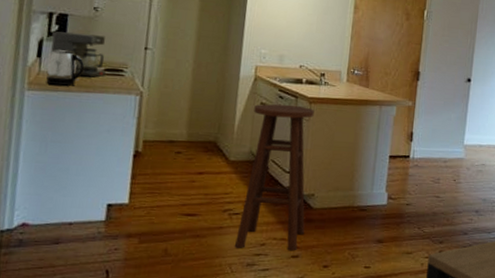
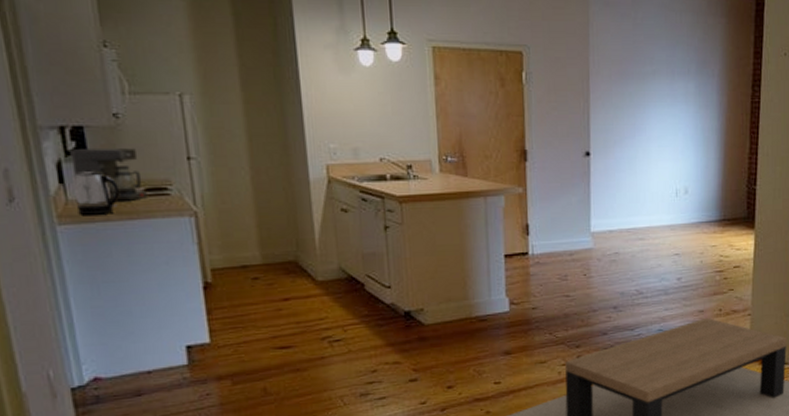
bar stool: present [235,104,314,251] -> none [334,207,419,378]

